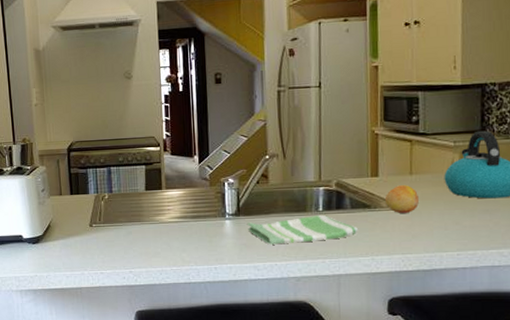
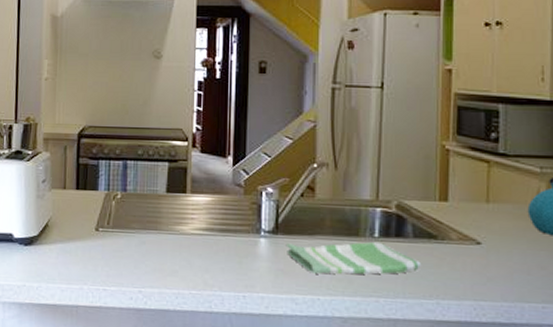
fruit: present [384,184,419,214] -> none [454,213,496,251]

